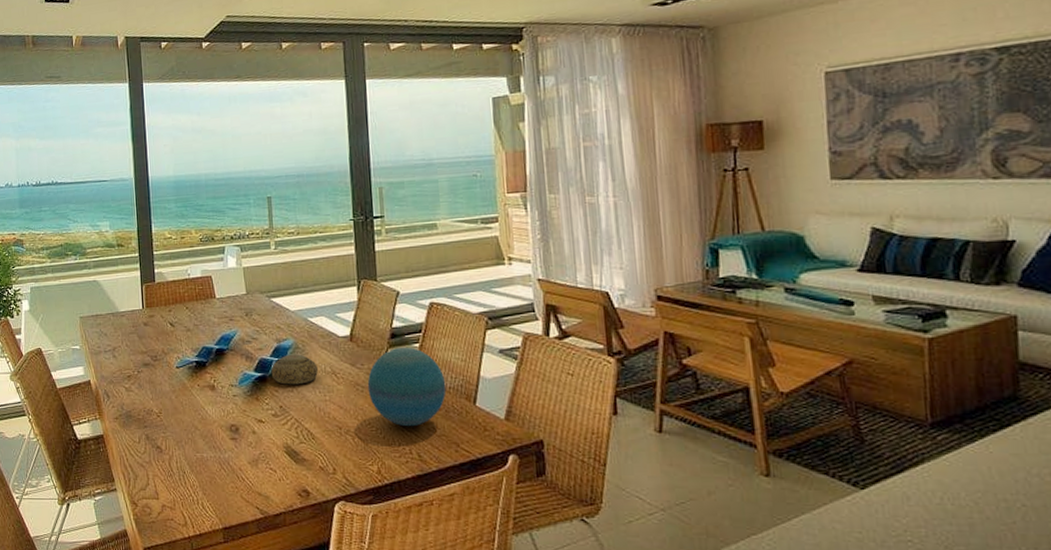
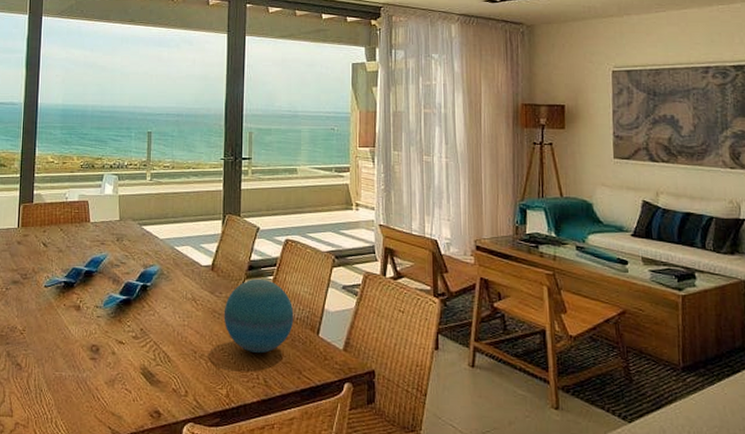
bowl: present [271,354,318,385] -> none [135,279,179,309]

